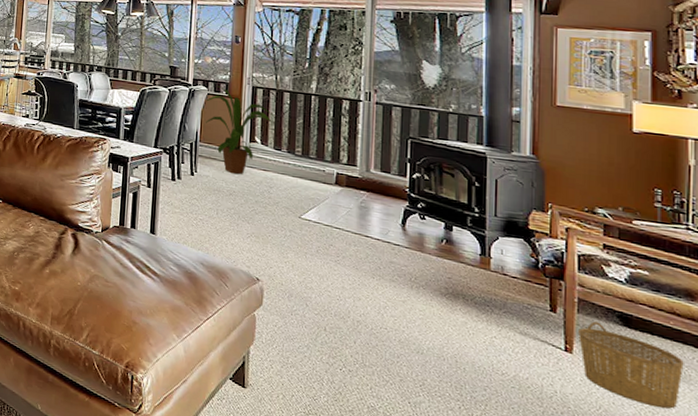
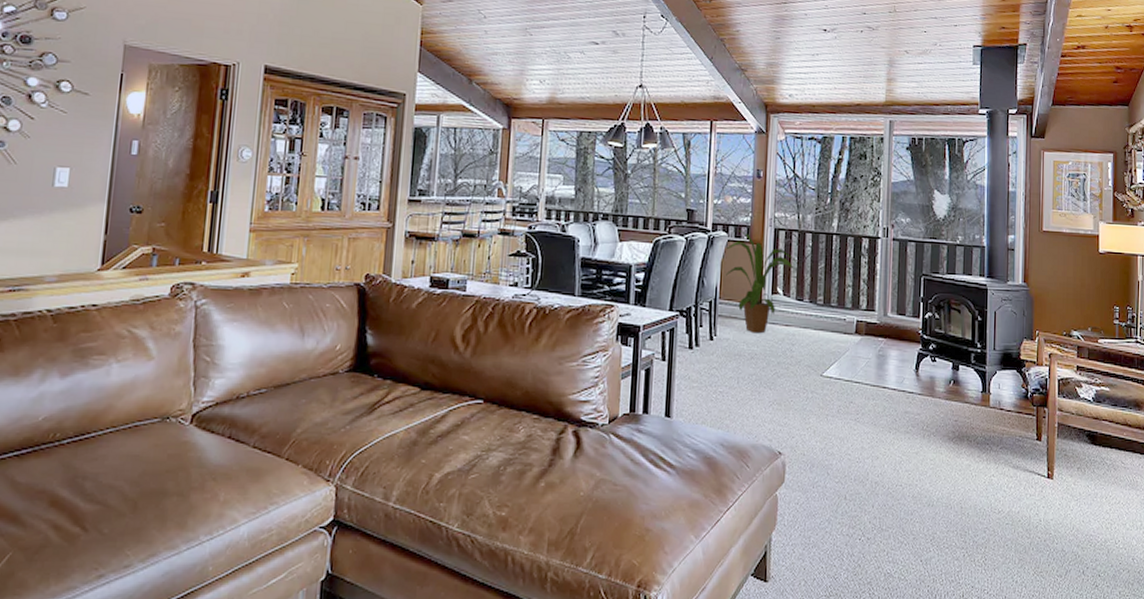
basket: present [578,321,684,409] -> none [1058,444,1133,517]

